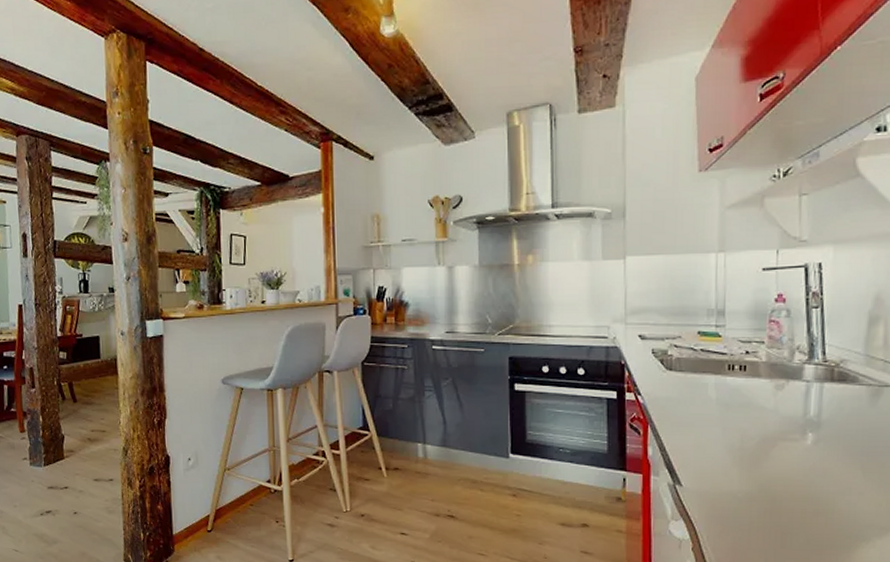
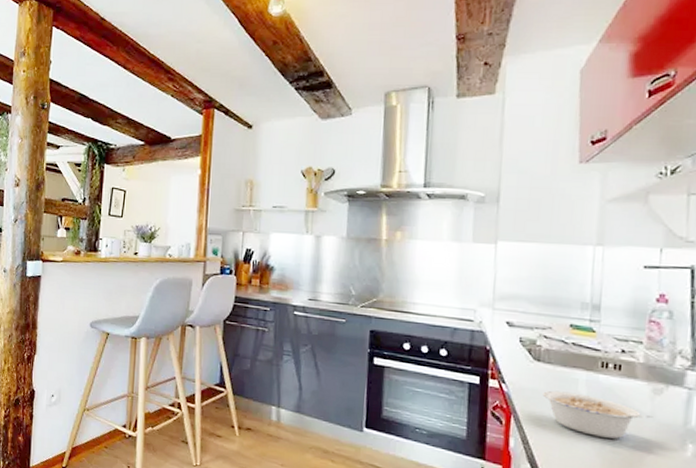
legume: none [676,397,776,436] -> present [542,390,653,439]

